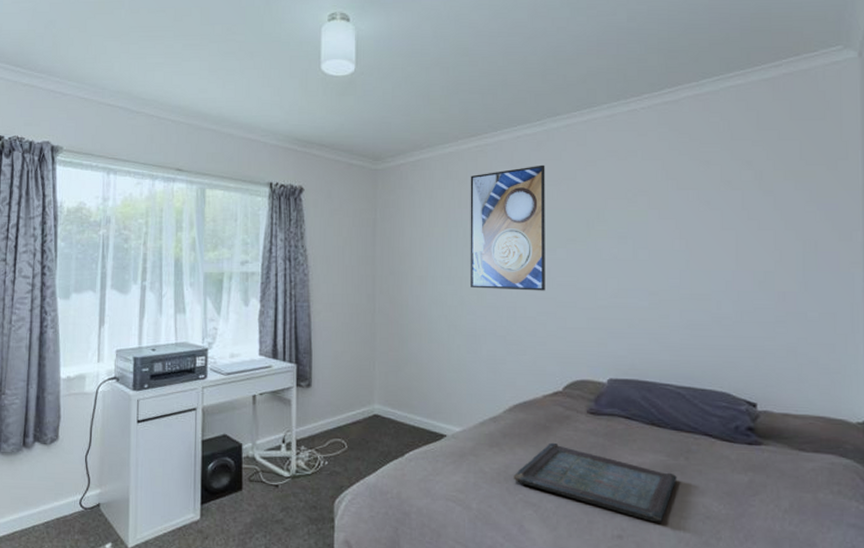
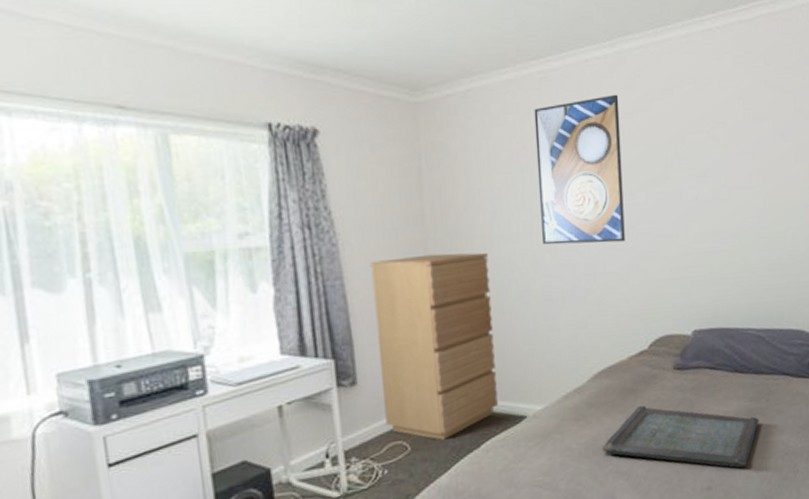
dresser: none [330,288,423,444] -> present [369,252,499,440]

